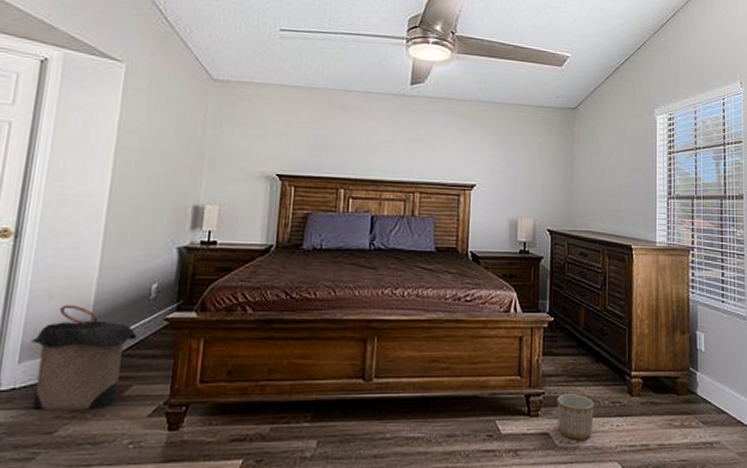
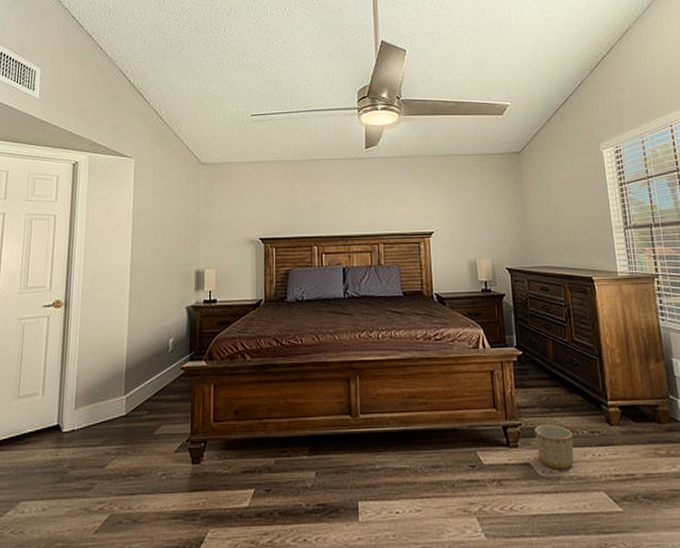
laundry hamper: present [31,304,137,411] -> none [82,359,161,448]

